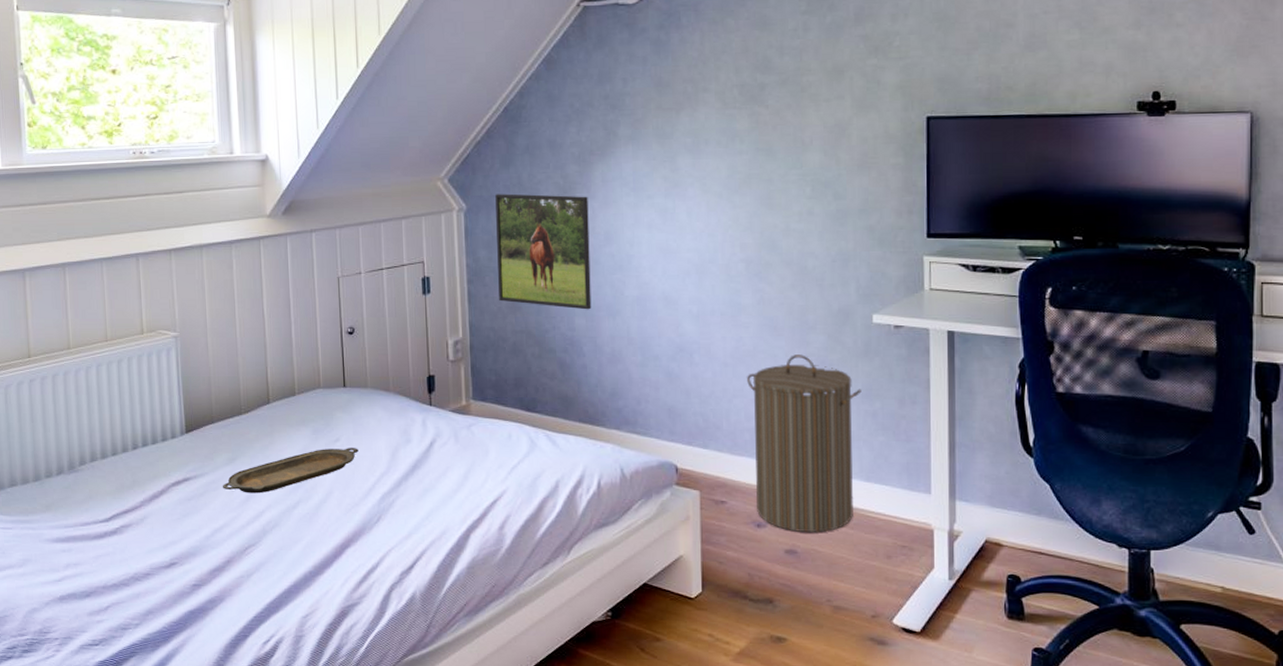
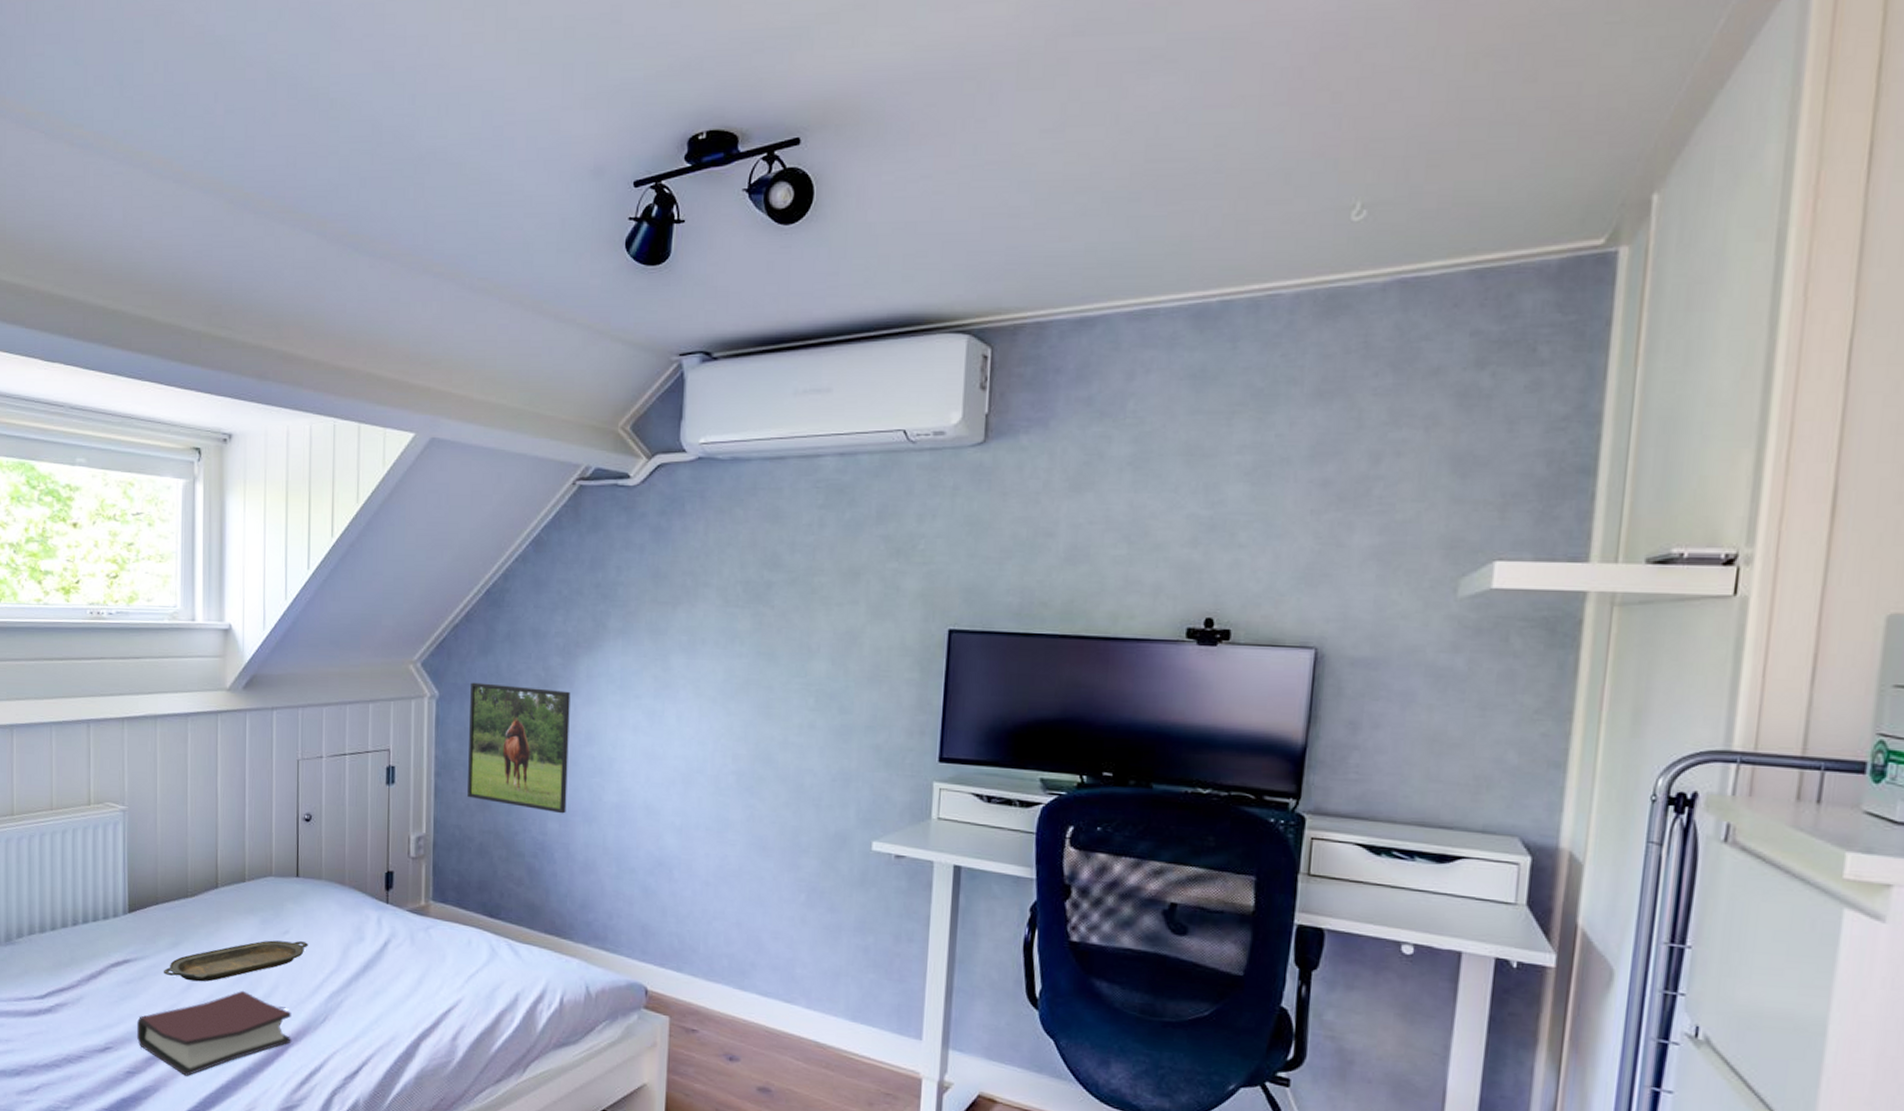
hardback book: none [200,498,348,584] -> present [137,990,292,1076]
laundry hamper: present [747,355,862,532] -> none [729,878,854,1072]

